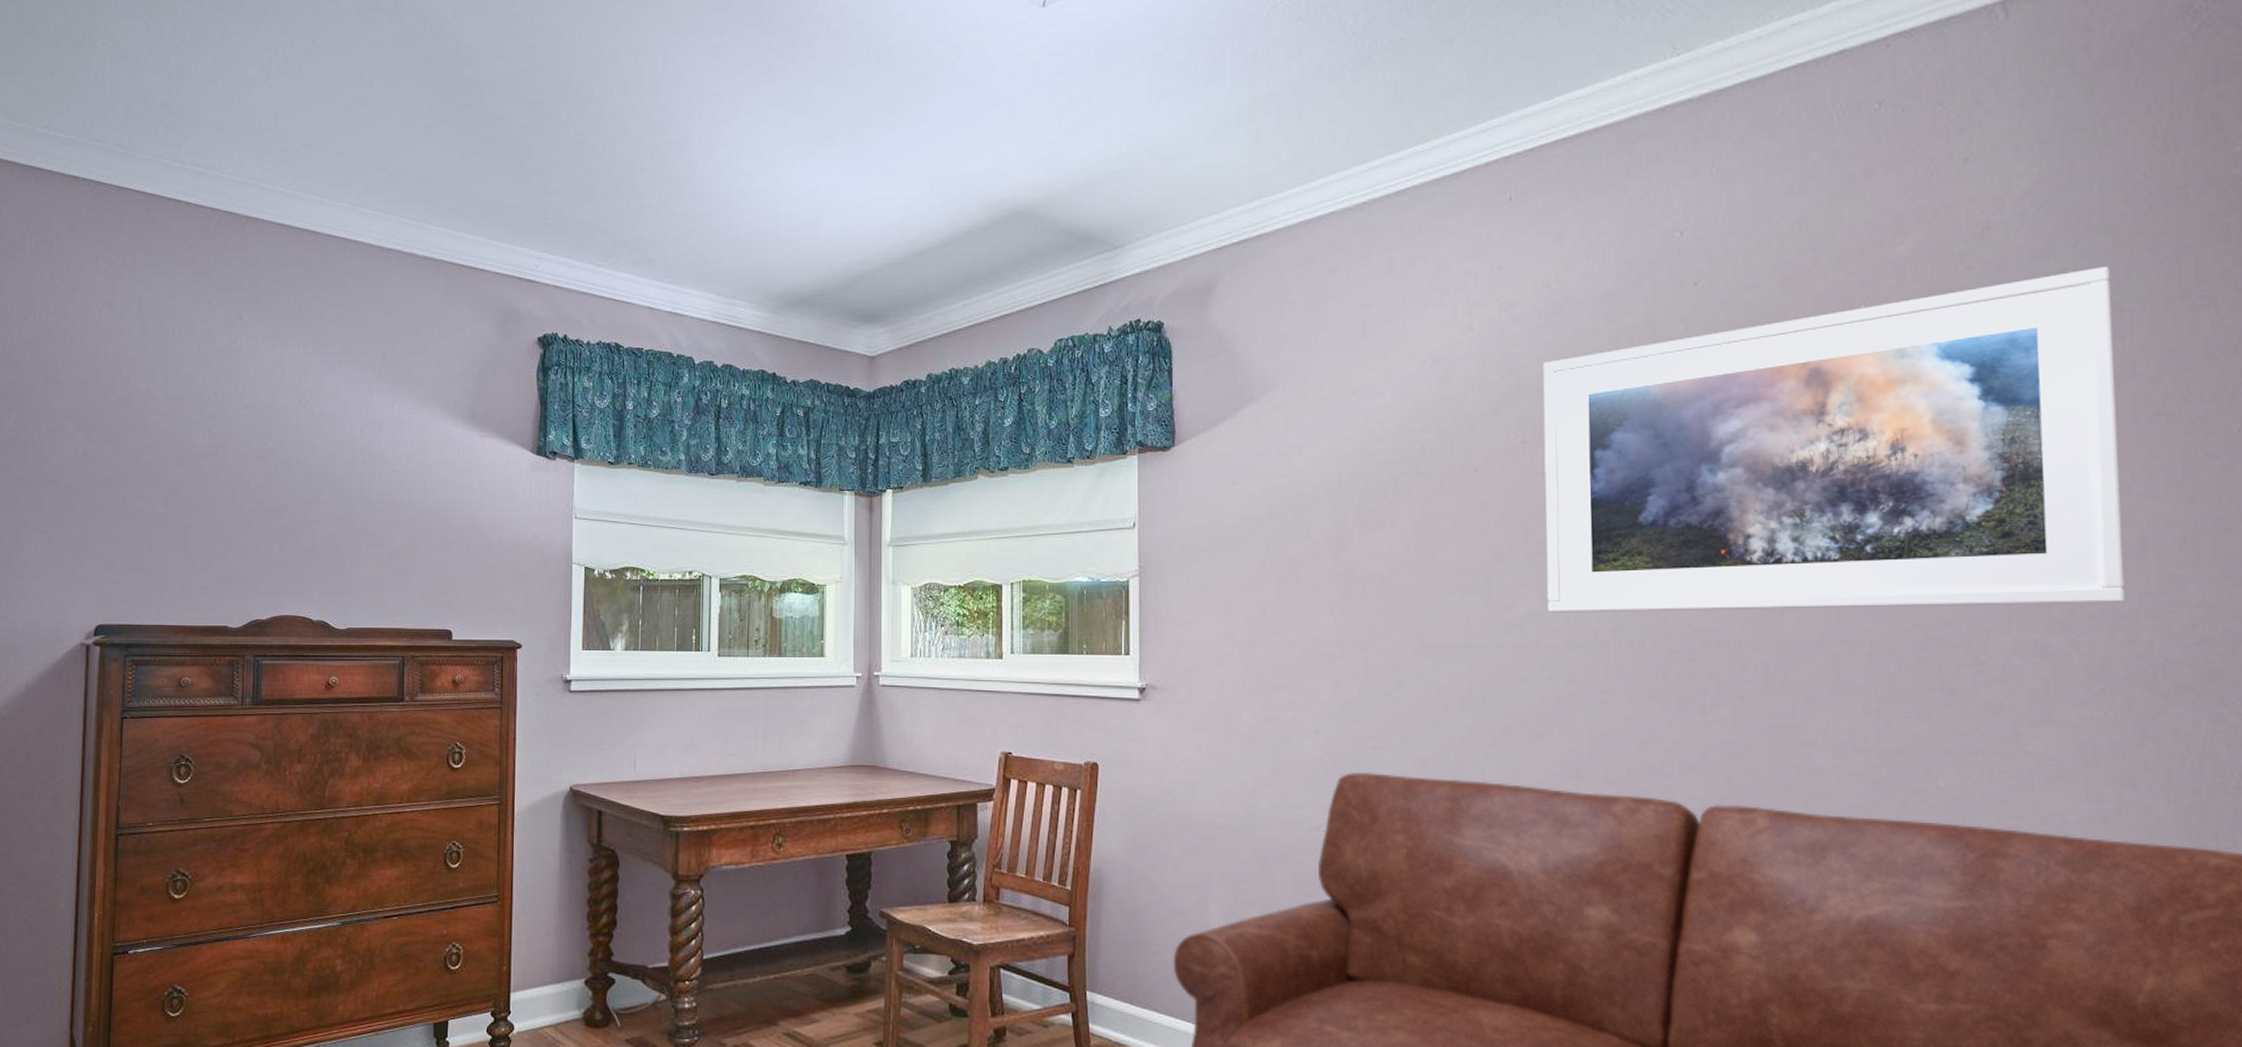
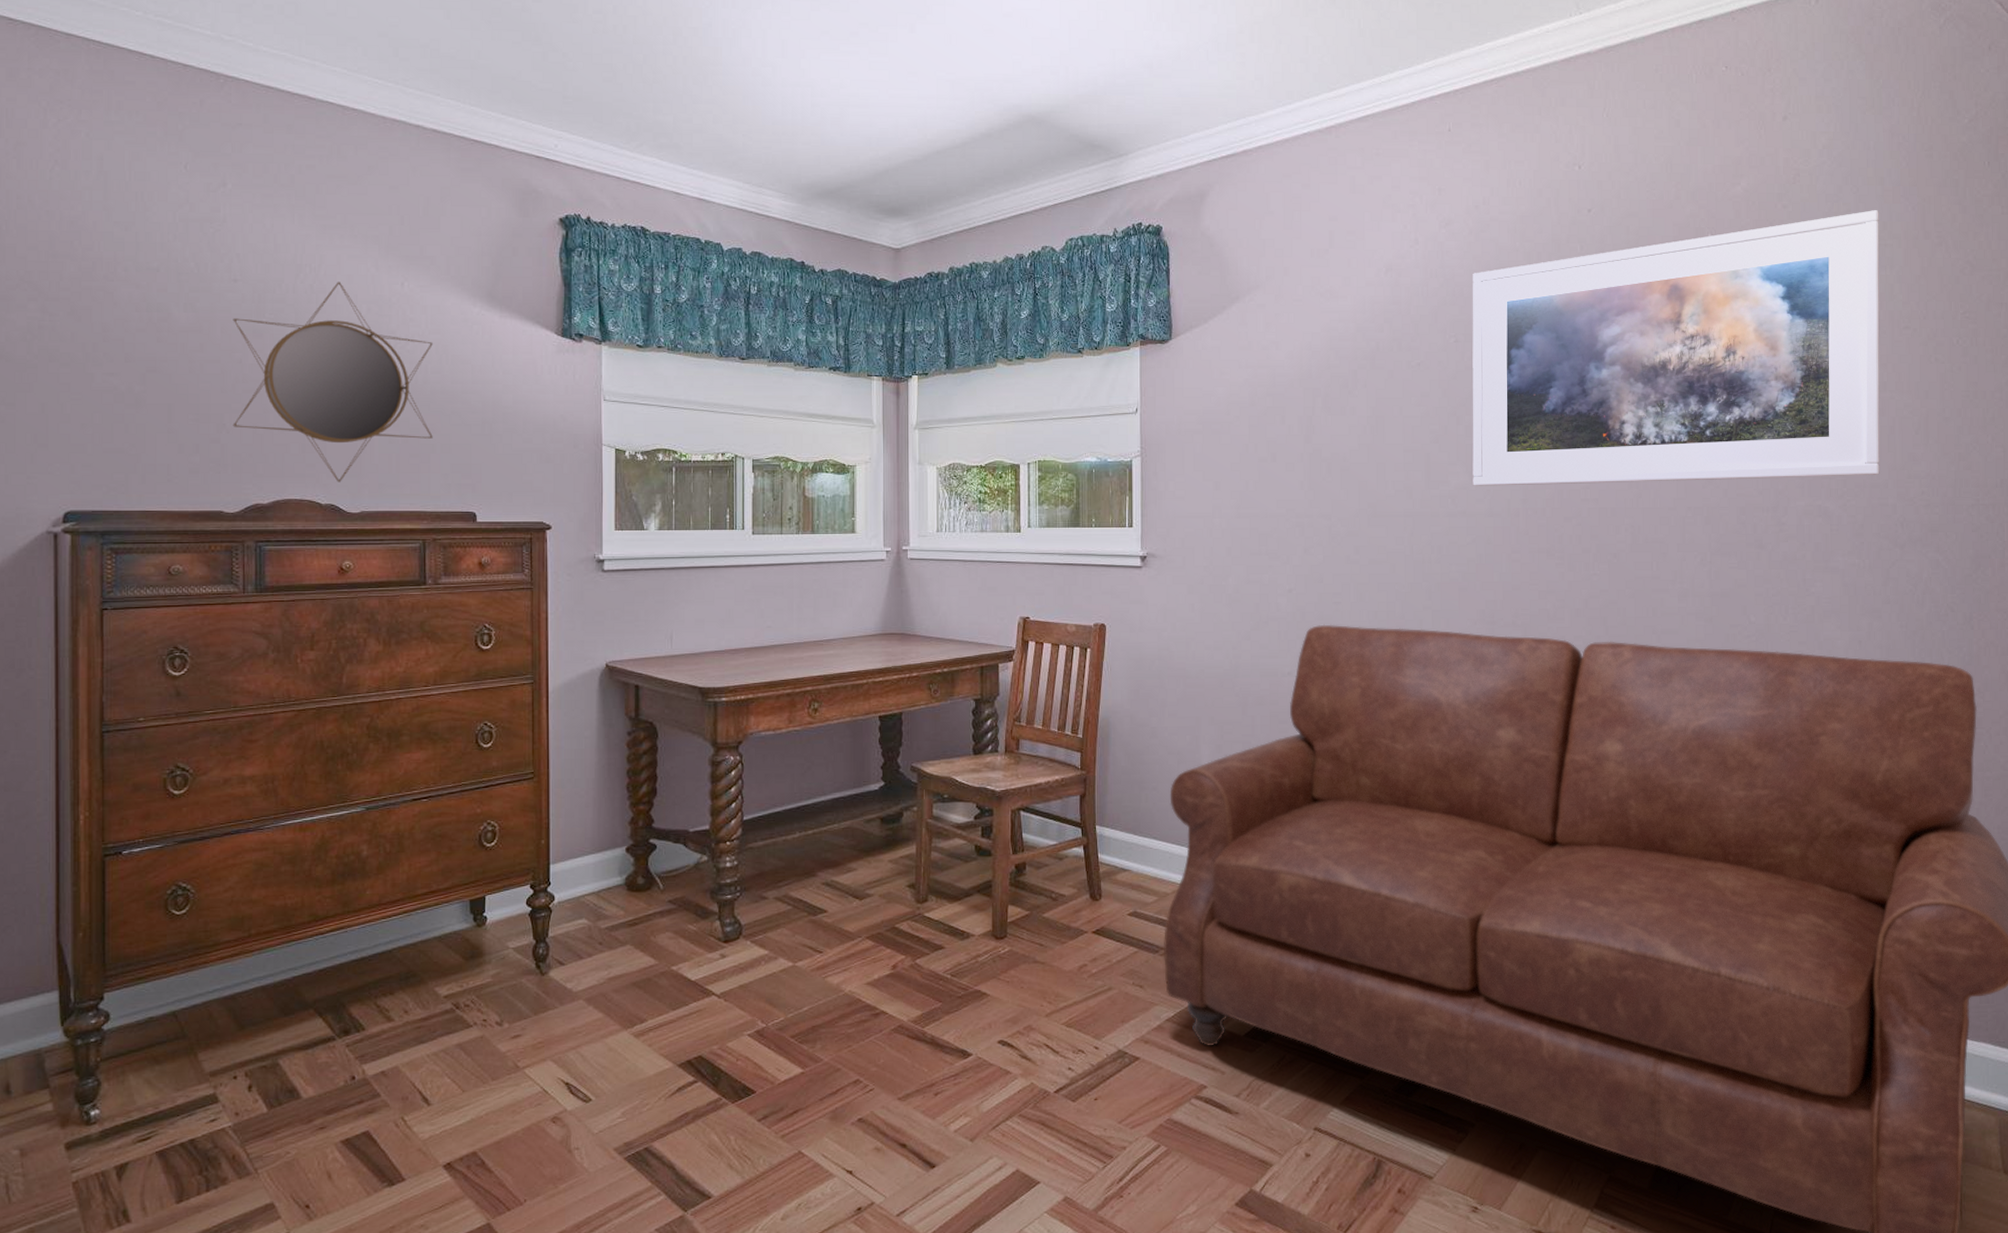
home mirror: none [239,406,418,599] -> present [233,282,433,482]

